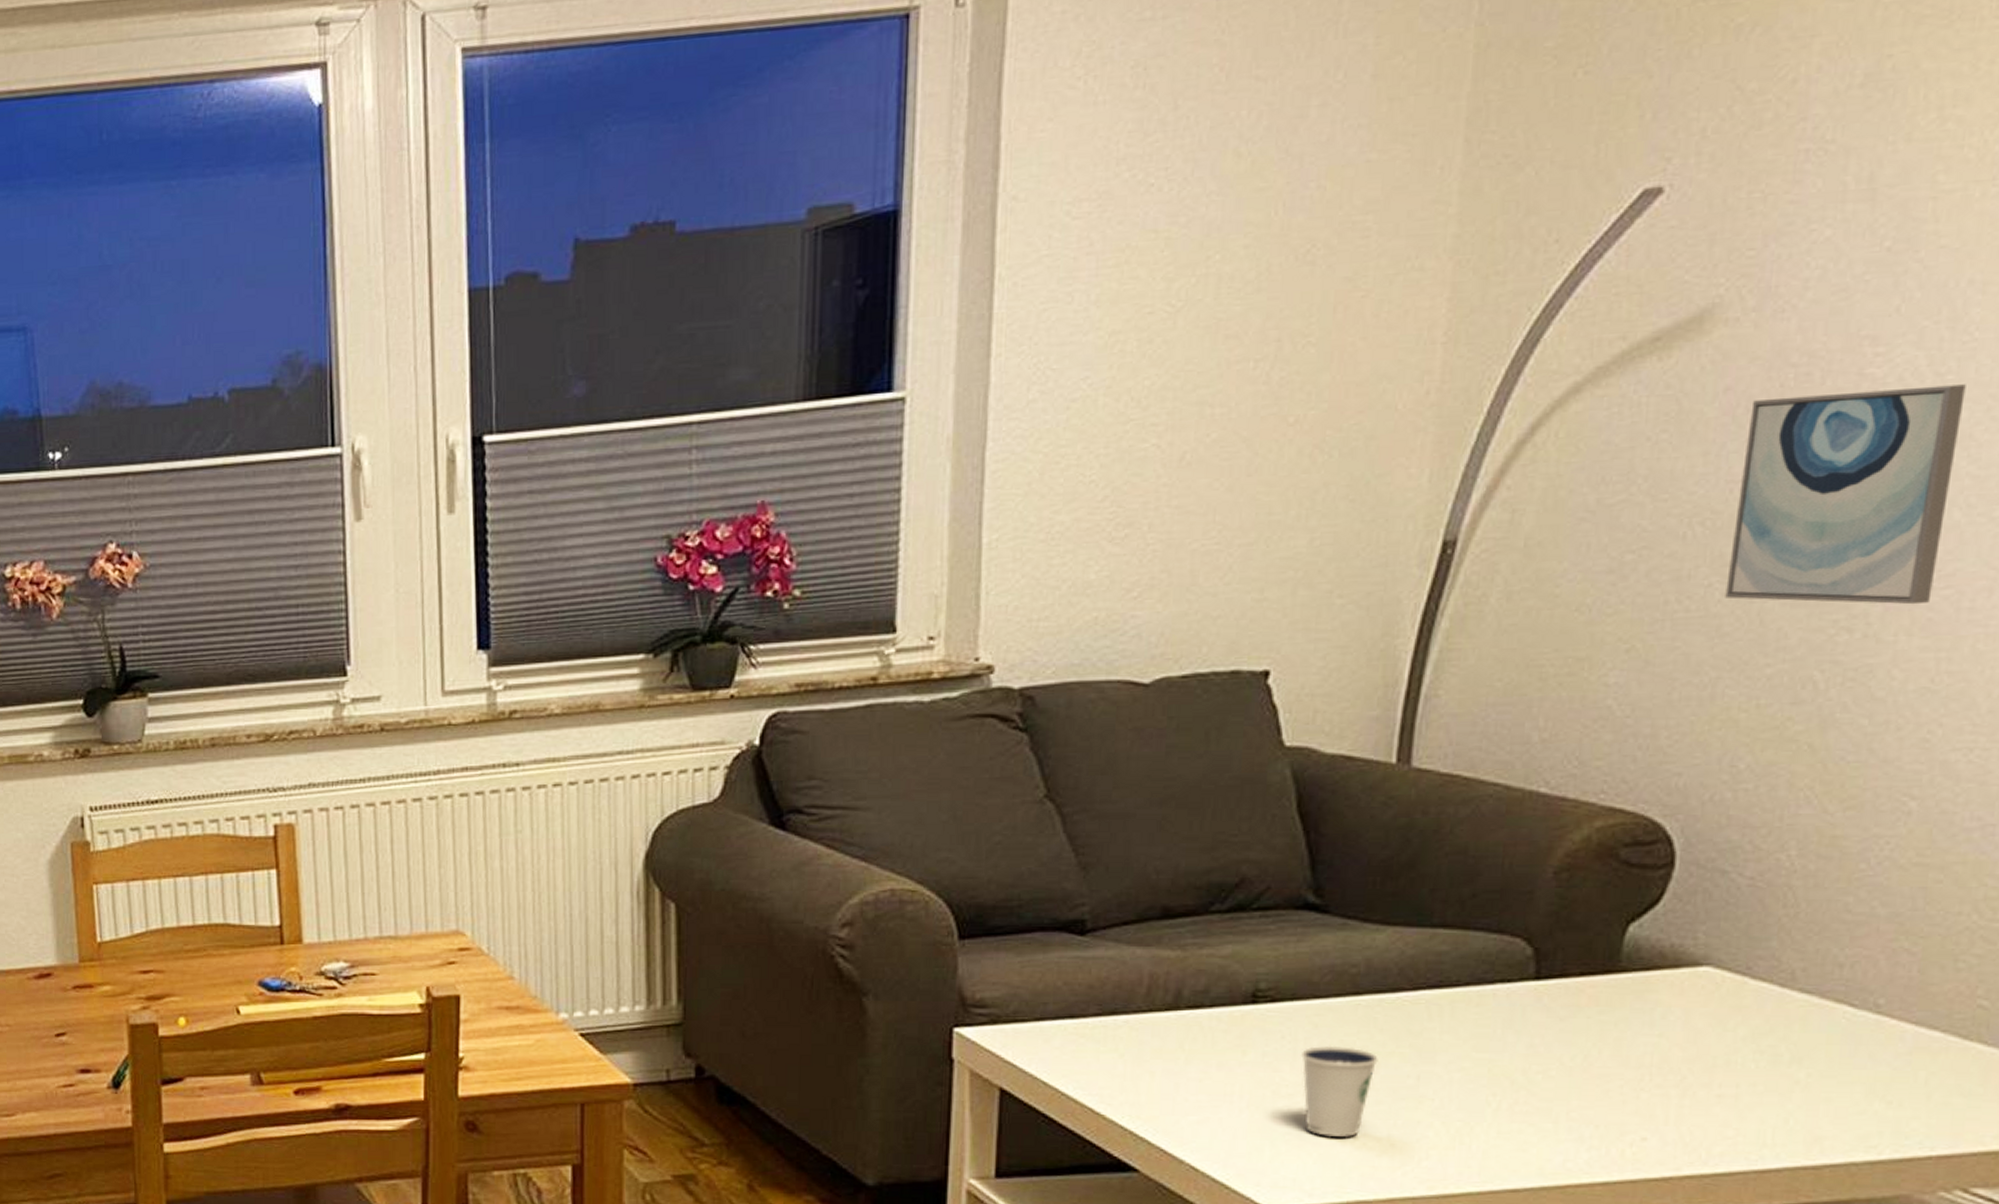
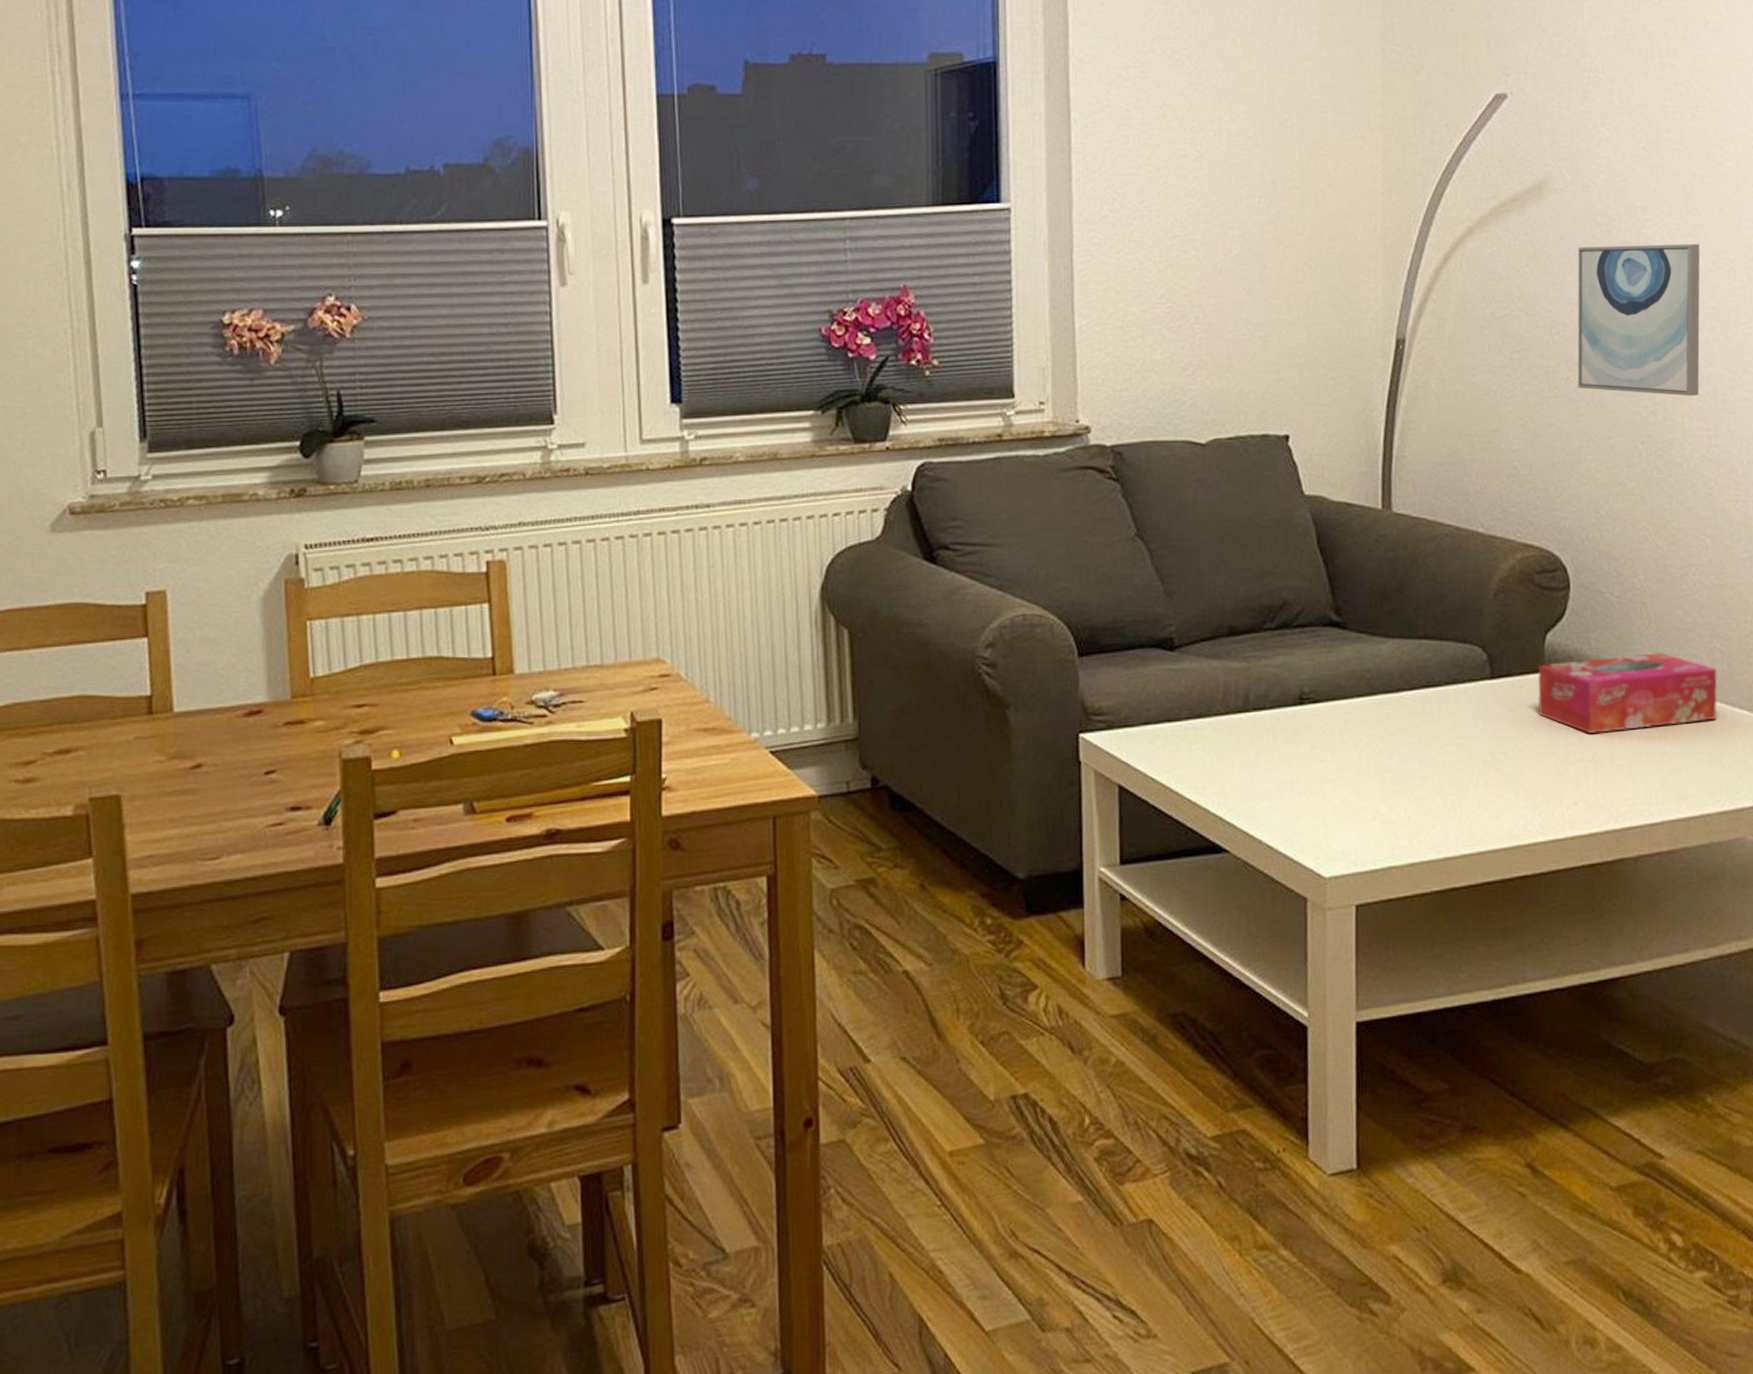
dixie cup: present [1300,1045,1378,1137] -> none [1337,737,1392,814]
tissue box: none [1602,951,1899,1054] -> present [1537,652,1718,734]

